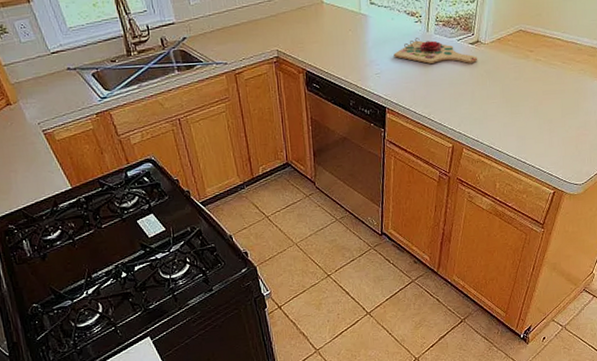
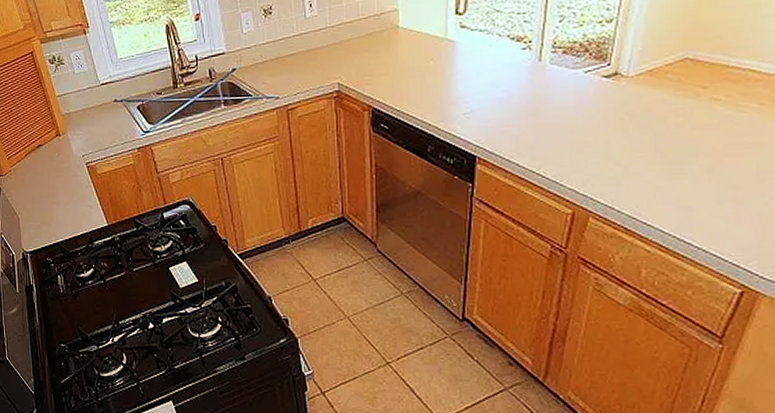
cutting board: present [394,38,478,64] -> none [490,69,616,103]

